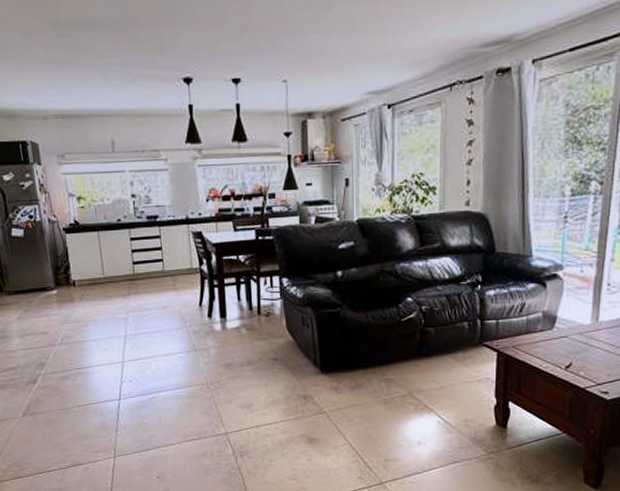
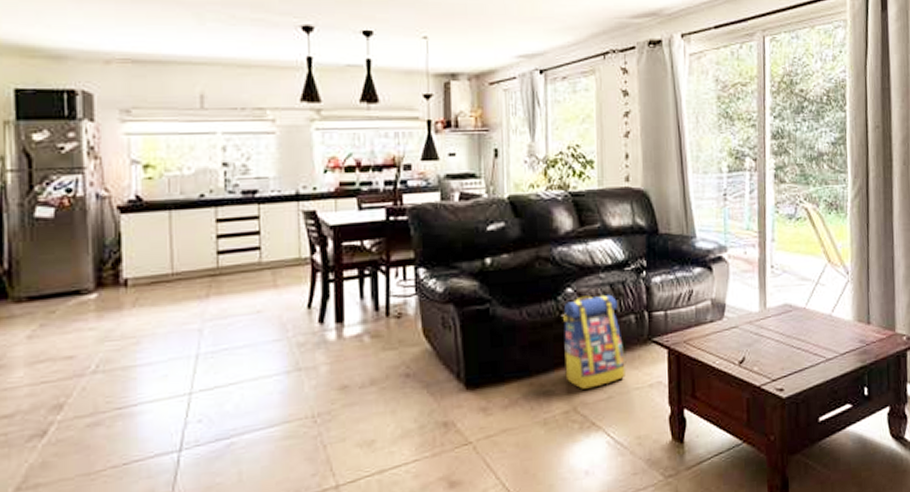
backpack: none [403,304,457,379] -> present [563,294,626,389]

